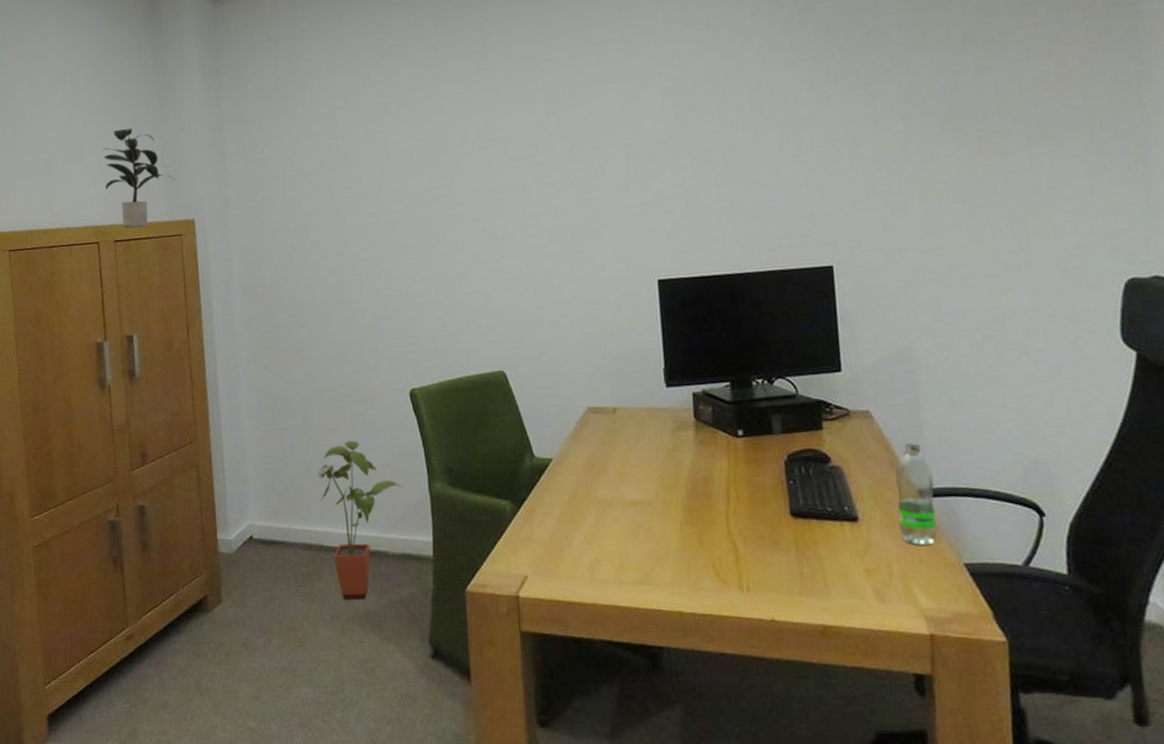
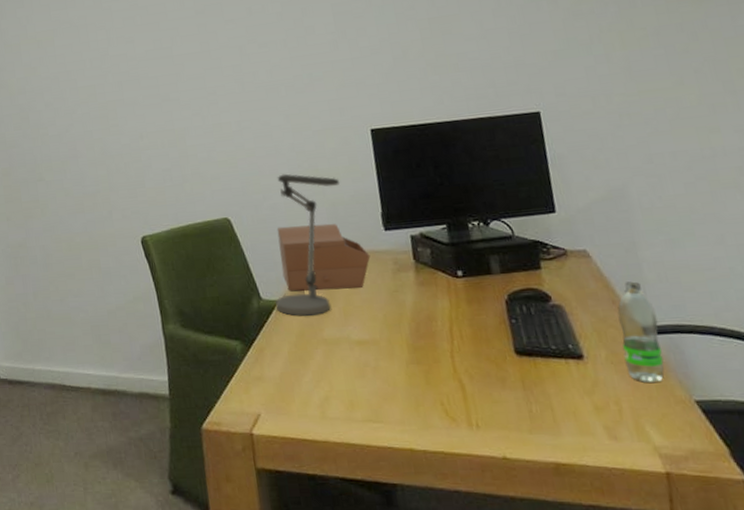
house plant: present [318,440,403,600] -> none [59,285,138,438]
desk lamp: none [549,325,623,475] -> present [275,173,340,316]
sewing box: none [554,378,650,450] -> present [277,223,371,292]

